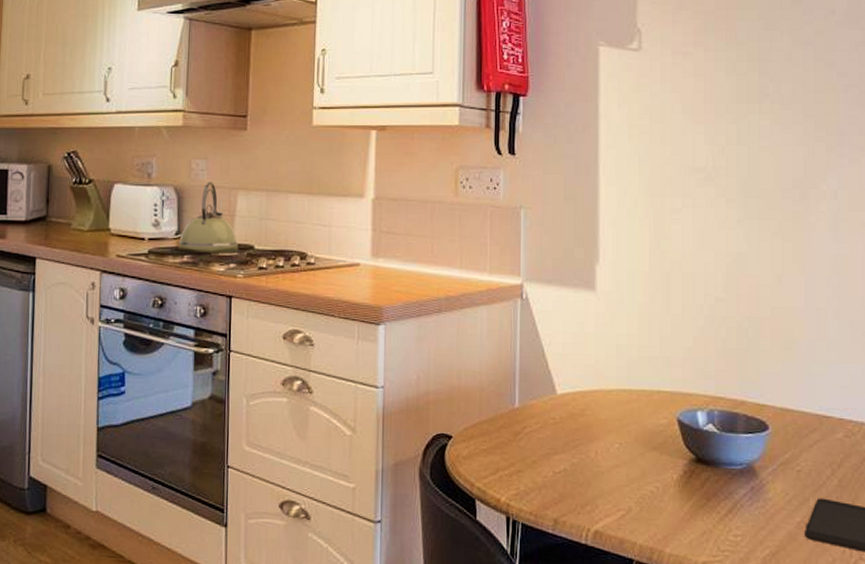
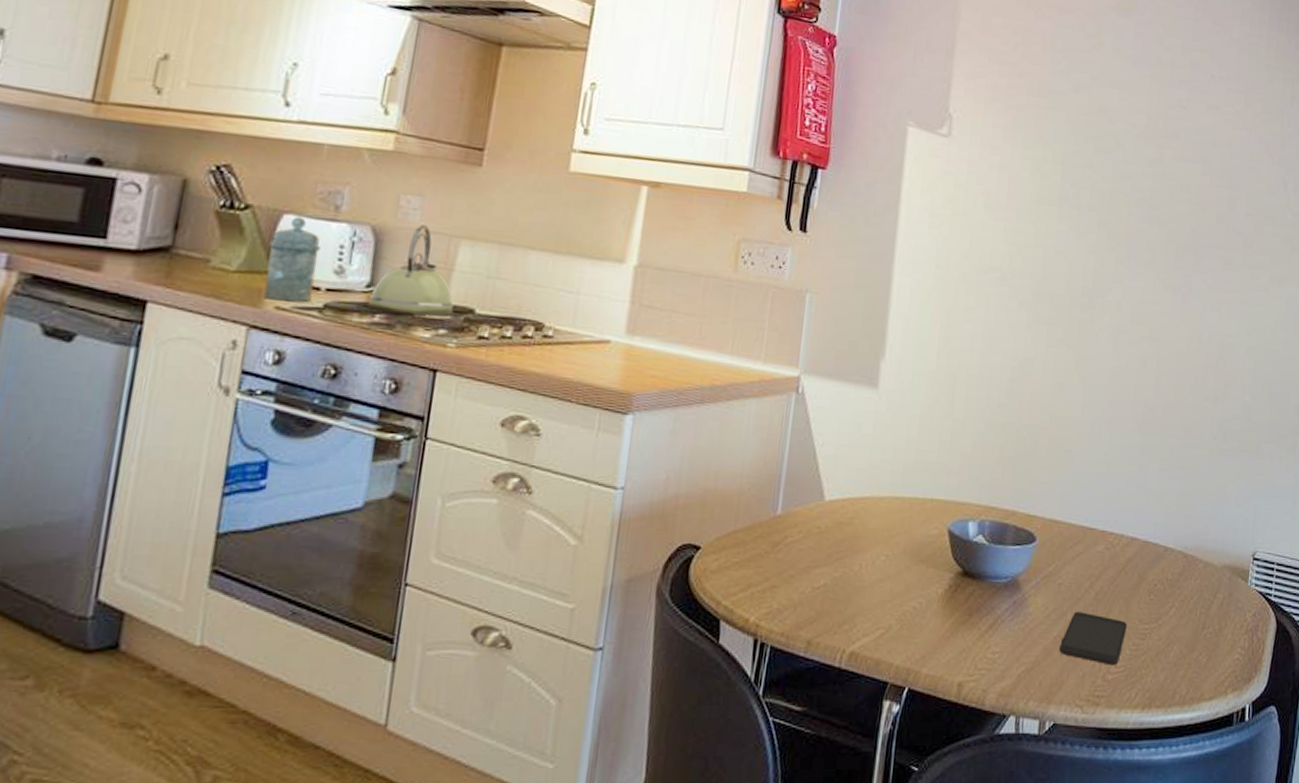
canister: none [107,185,142,251] -> present [262,217,321,302]

